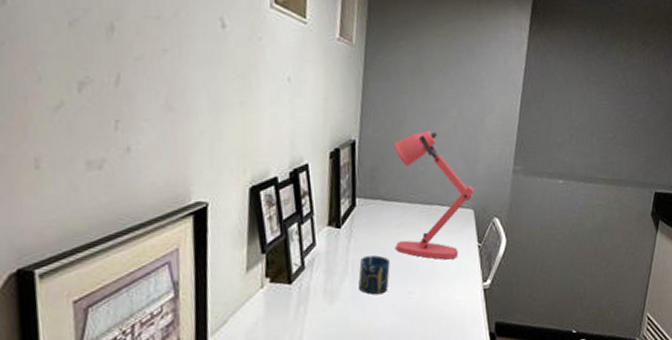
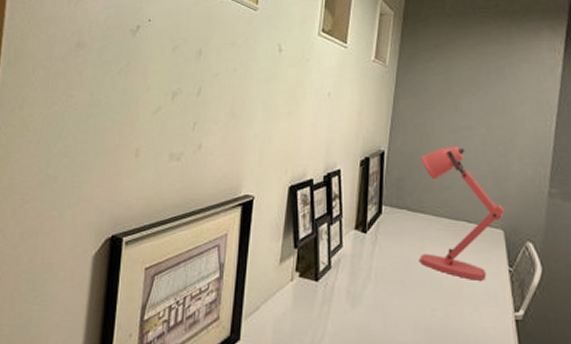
cup: present [358,255,390,294] -> none [381,265,413,305]

